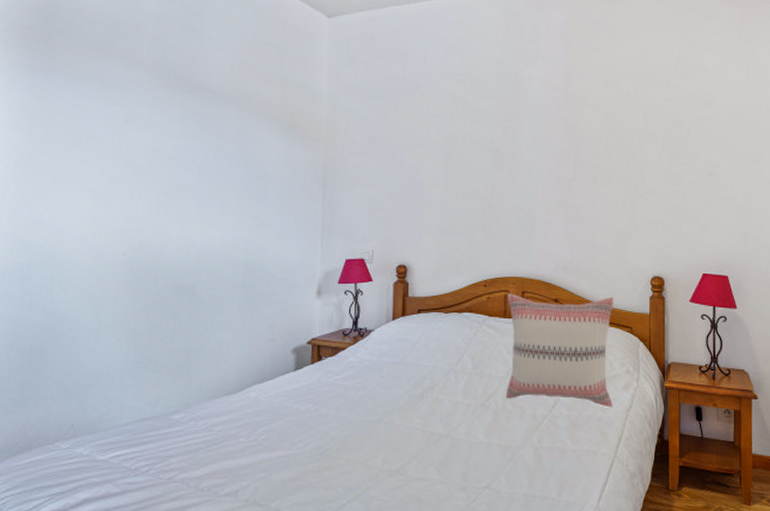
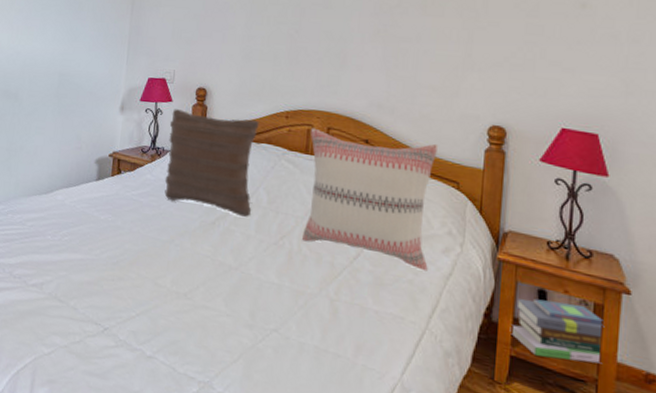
pillow: none [369,288,460,384] -> present [164,109,259,217]
books: none [677,415,743,461] -> present [509,298,605,364]

